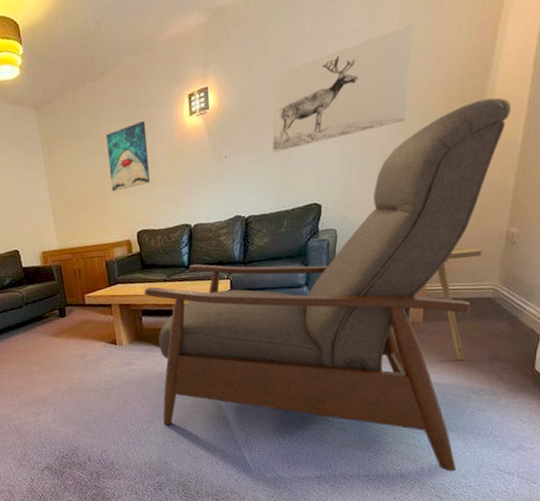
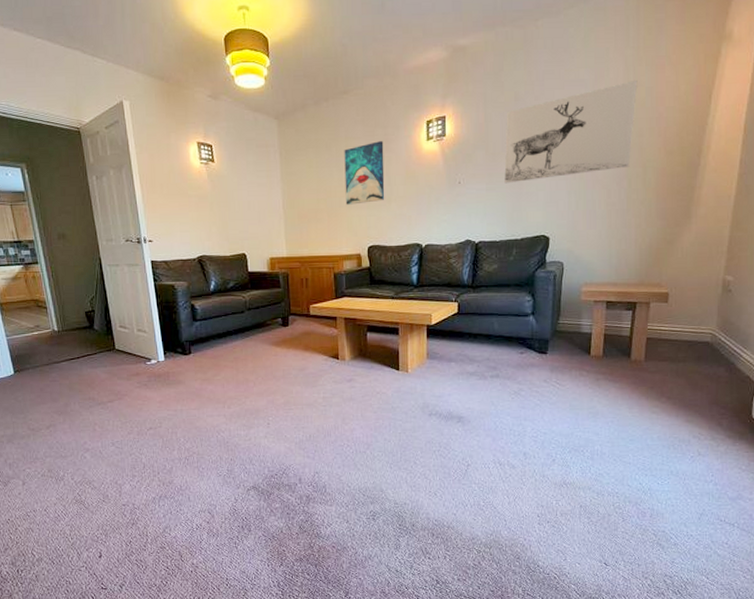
chair: present [144,97,511,471] -> none [370,154,725,518]
side table: present [438,245,482,361] -> none [659,288,700,403]

